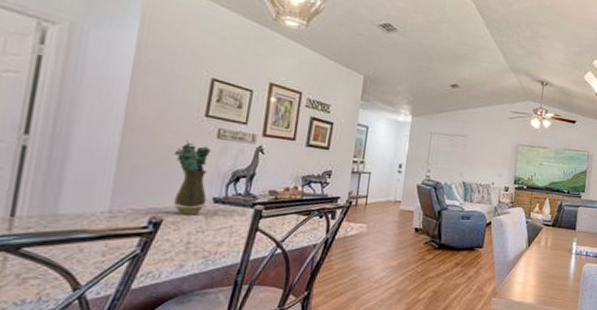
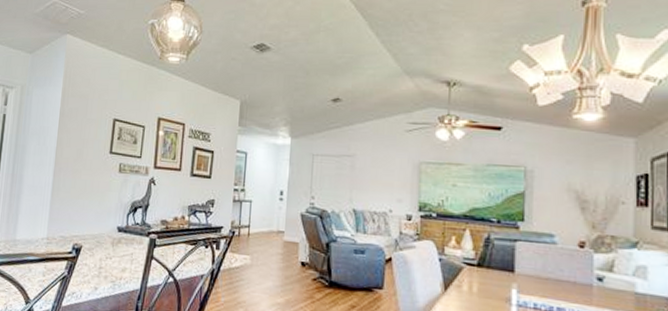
vase: present [174,140,211,215] -> none [89,175,115,243]

